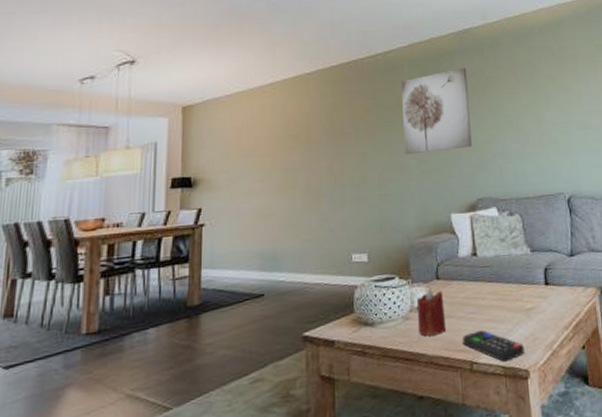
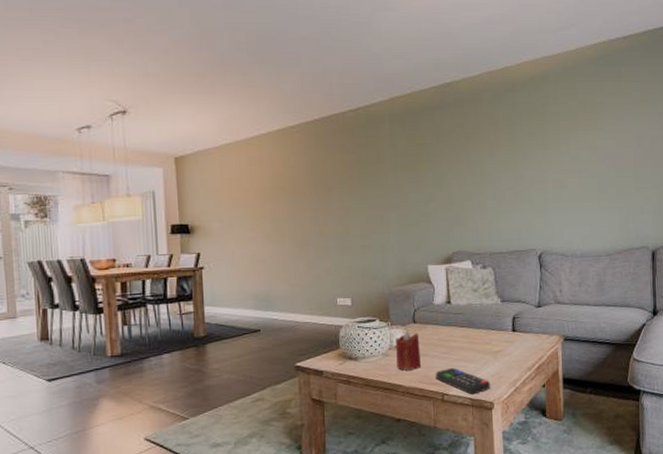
wall art: present [400,68,472,155] -> none [381,124,450,209]

